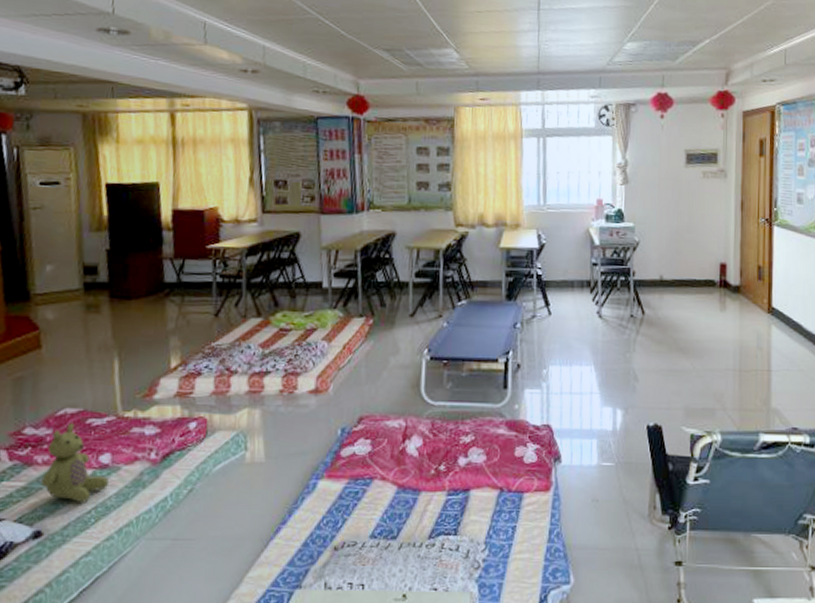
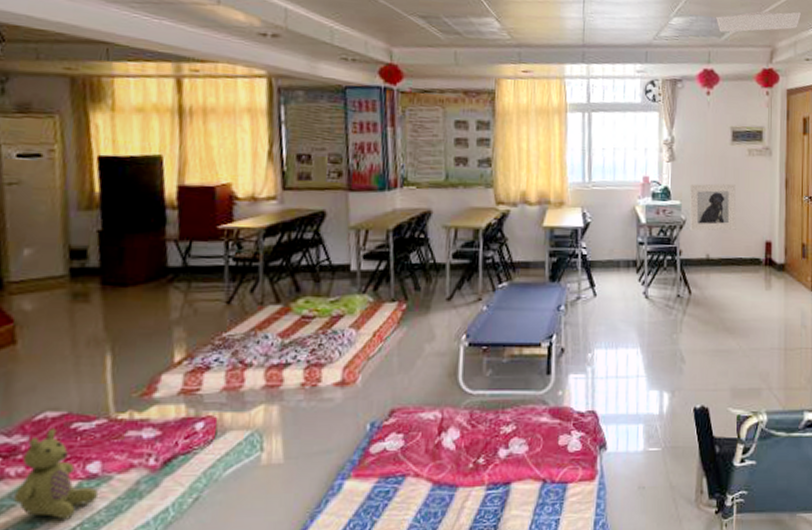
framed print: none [643,205,691,253] -> present [689,183,737,231]
ceiling vent: none [669,33,759,56] -> present [715,11,802,33]

